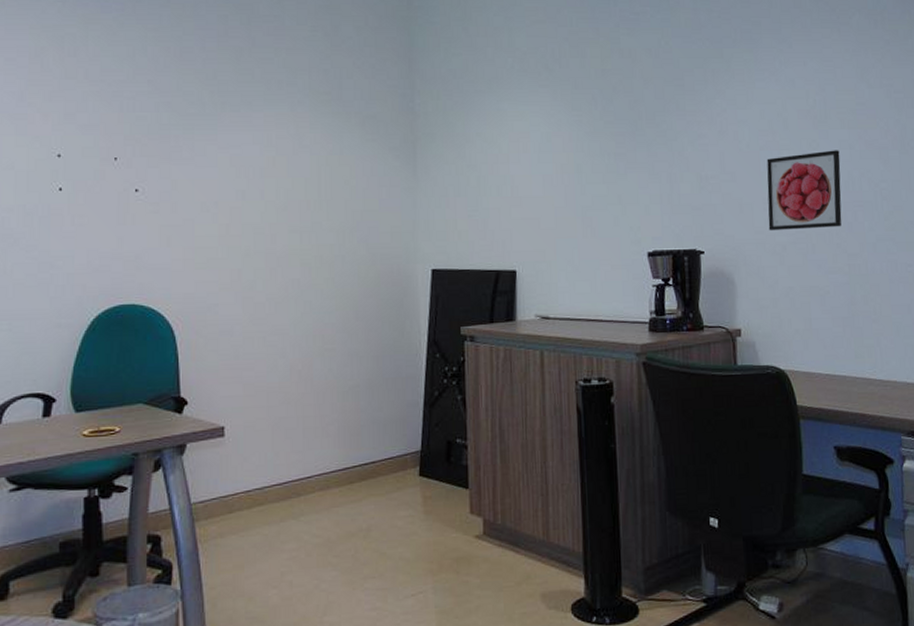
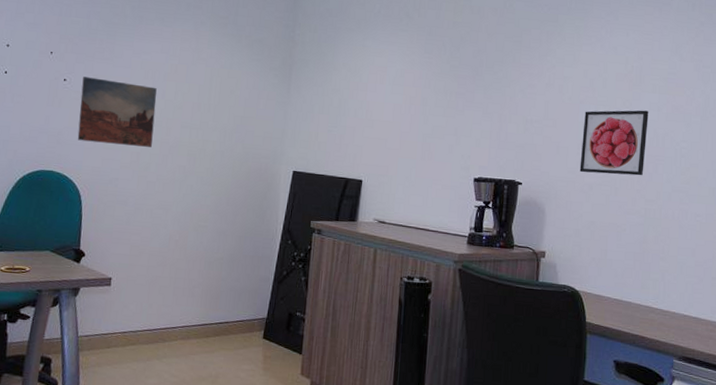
wall art: none [159,183,255,263] -> present [77,77,157,147]

